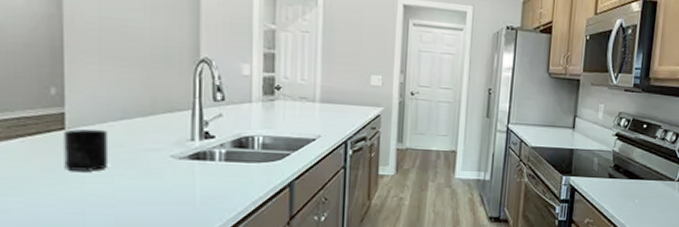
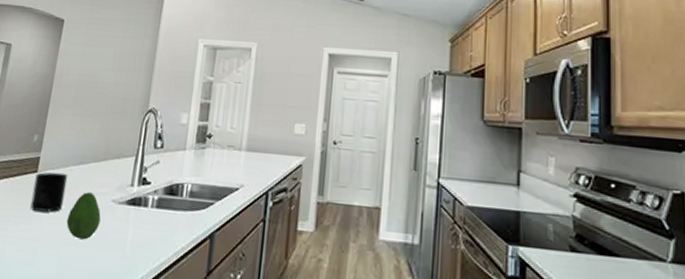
fruit: none [116,148,159,197] -> present [66,192,101,240]

